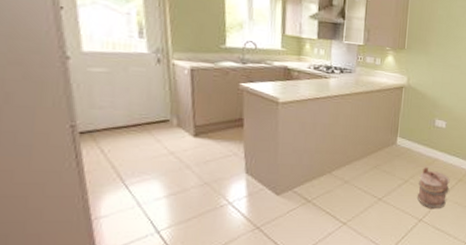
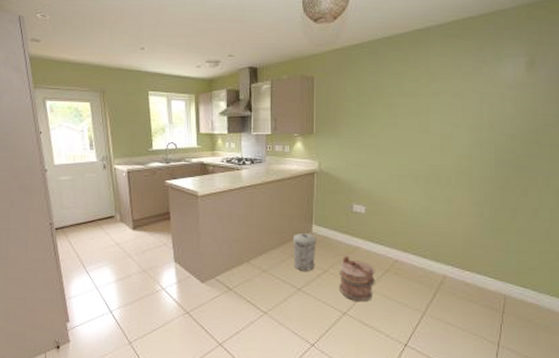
trash can: none [376,145,400,181] -> present [292,233,317,271]

